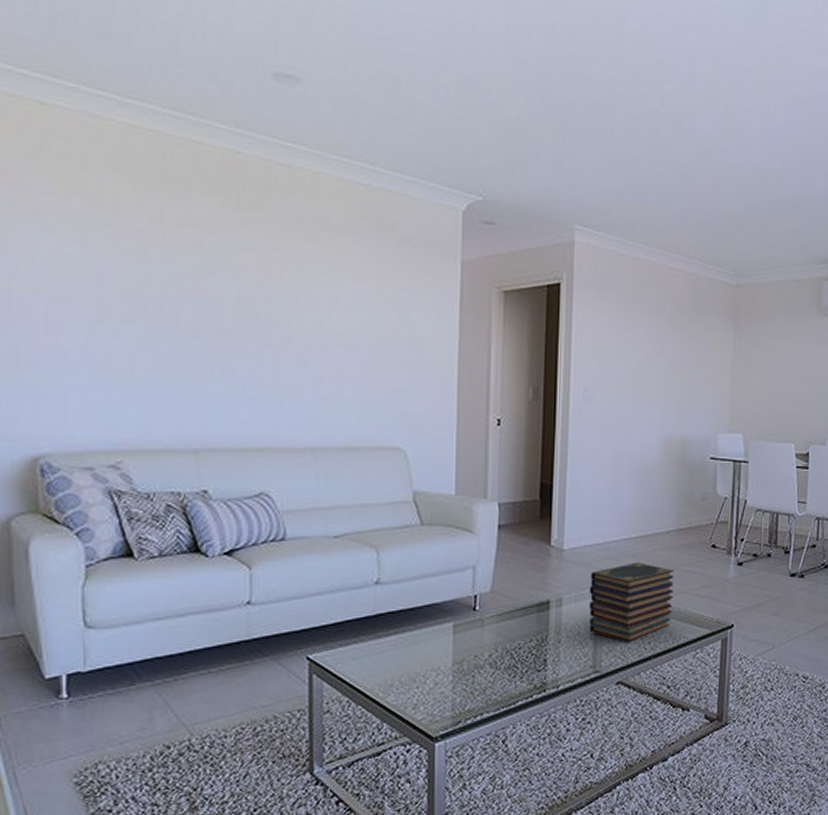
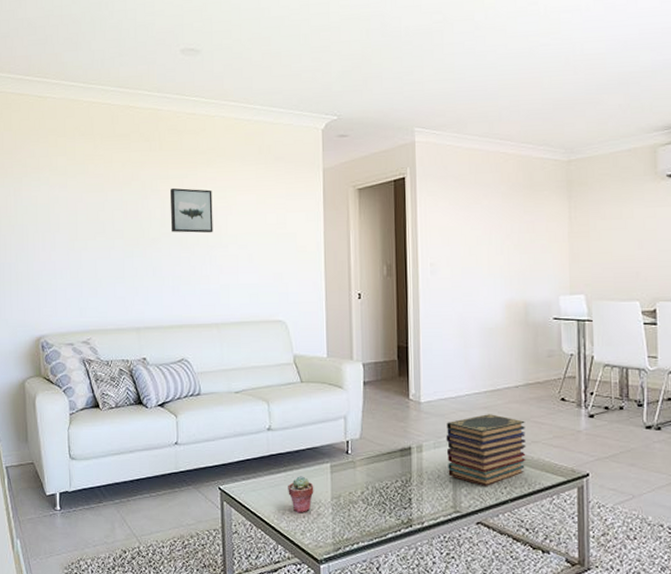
wall art: none [251,262,312,329] -> present [170,188,213,233]
potted succulent: none [398,639,432,684] -> present [288,476,314,513]

